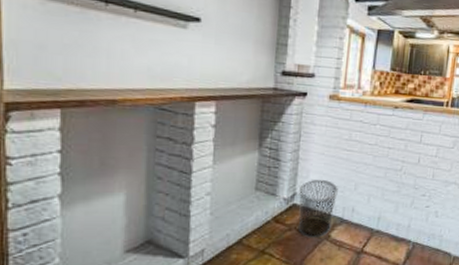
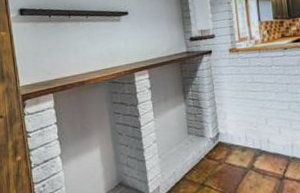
waste bin: present [298,180,338,238] -> none [221,119,254,170]

